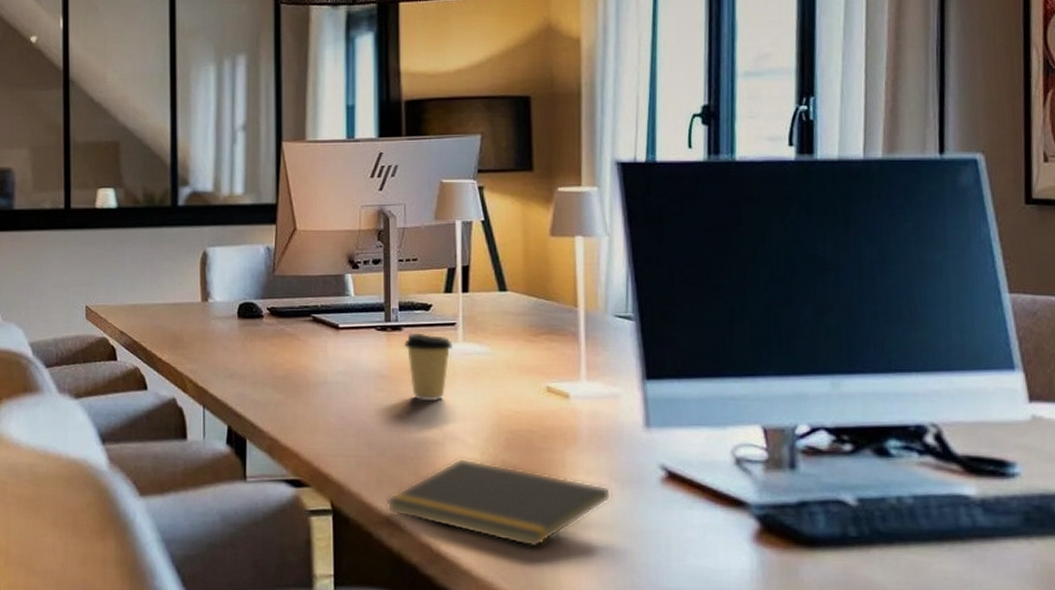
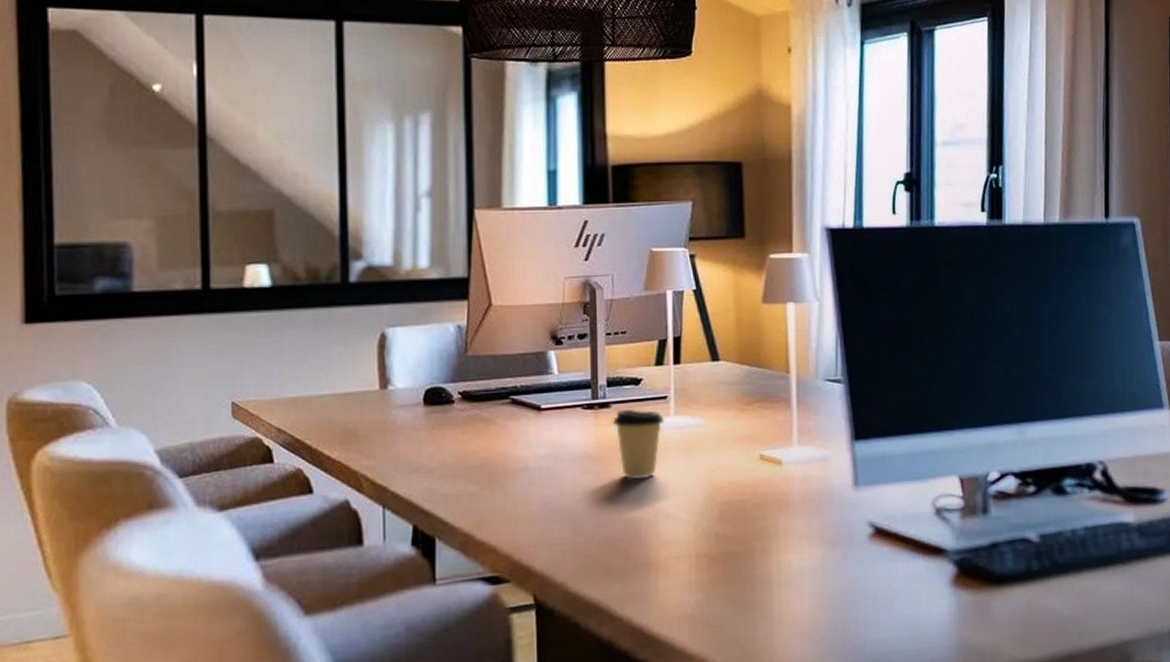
notepad: present [387,457,612,548] -> none [595,534,823,618]

